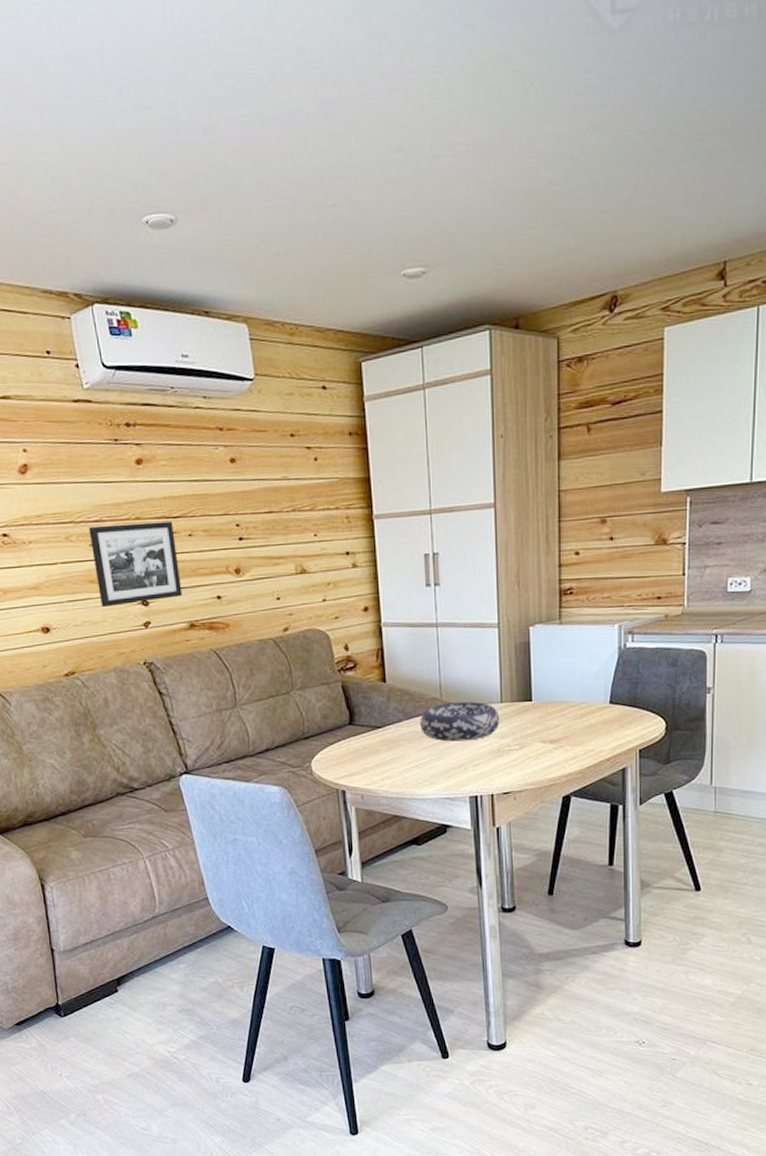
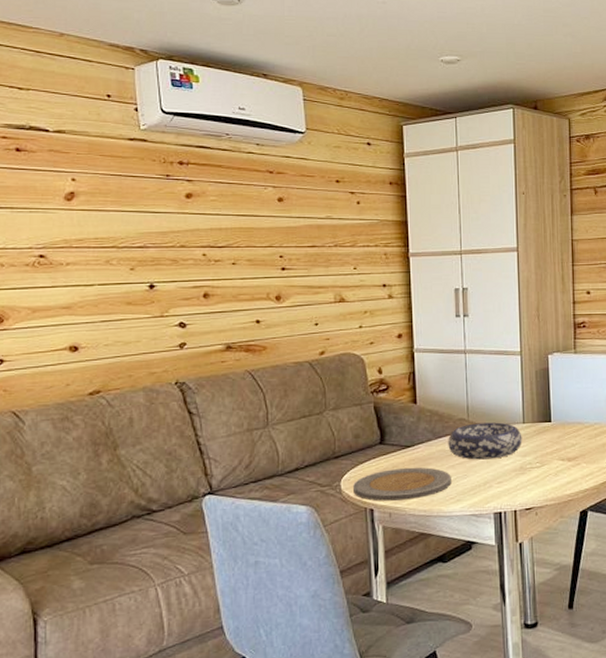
picture frame: present [88,521,182,607] -> none [131,250,221,328]
plate: none [324,748,424,783] -> present [353,467,451,501]

